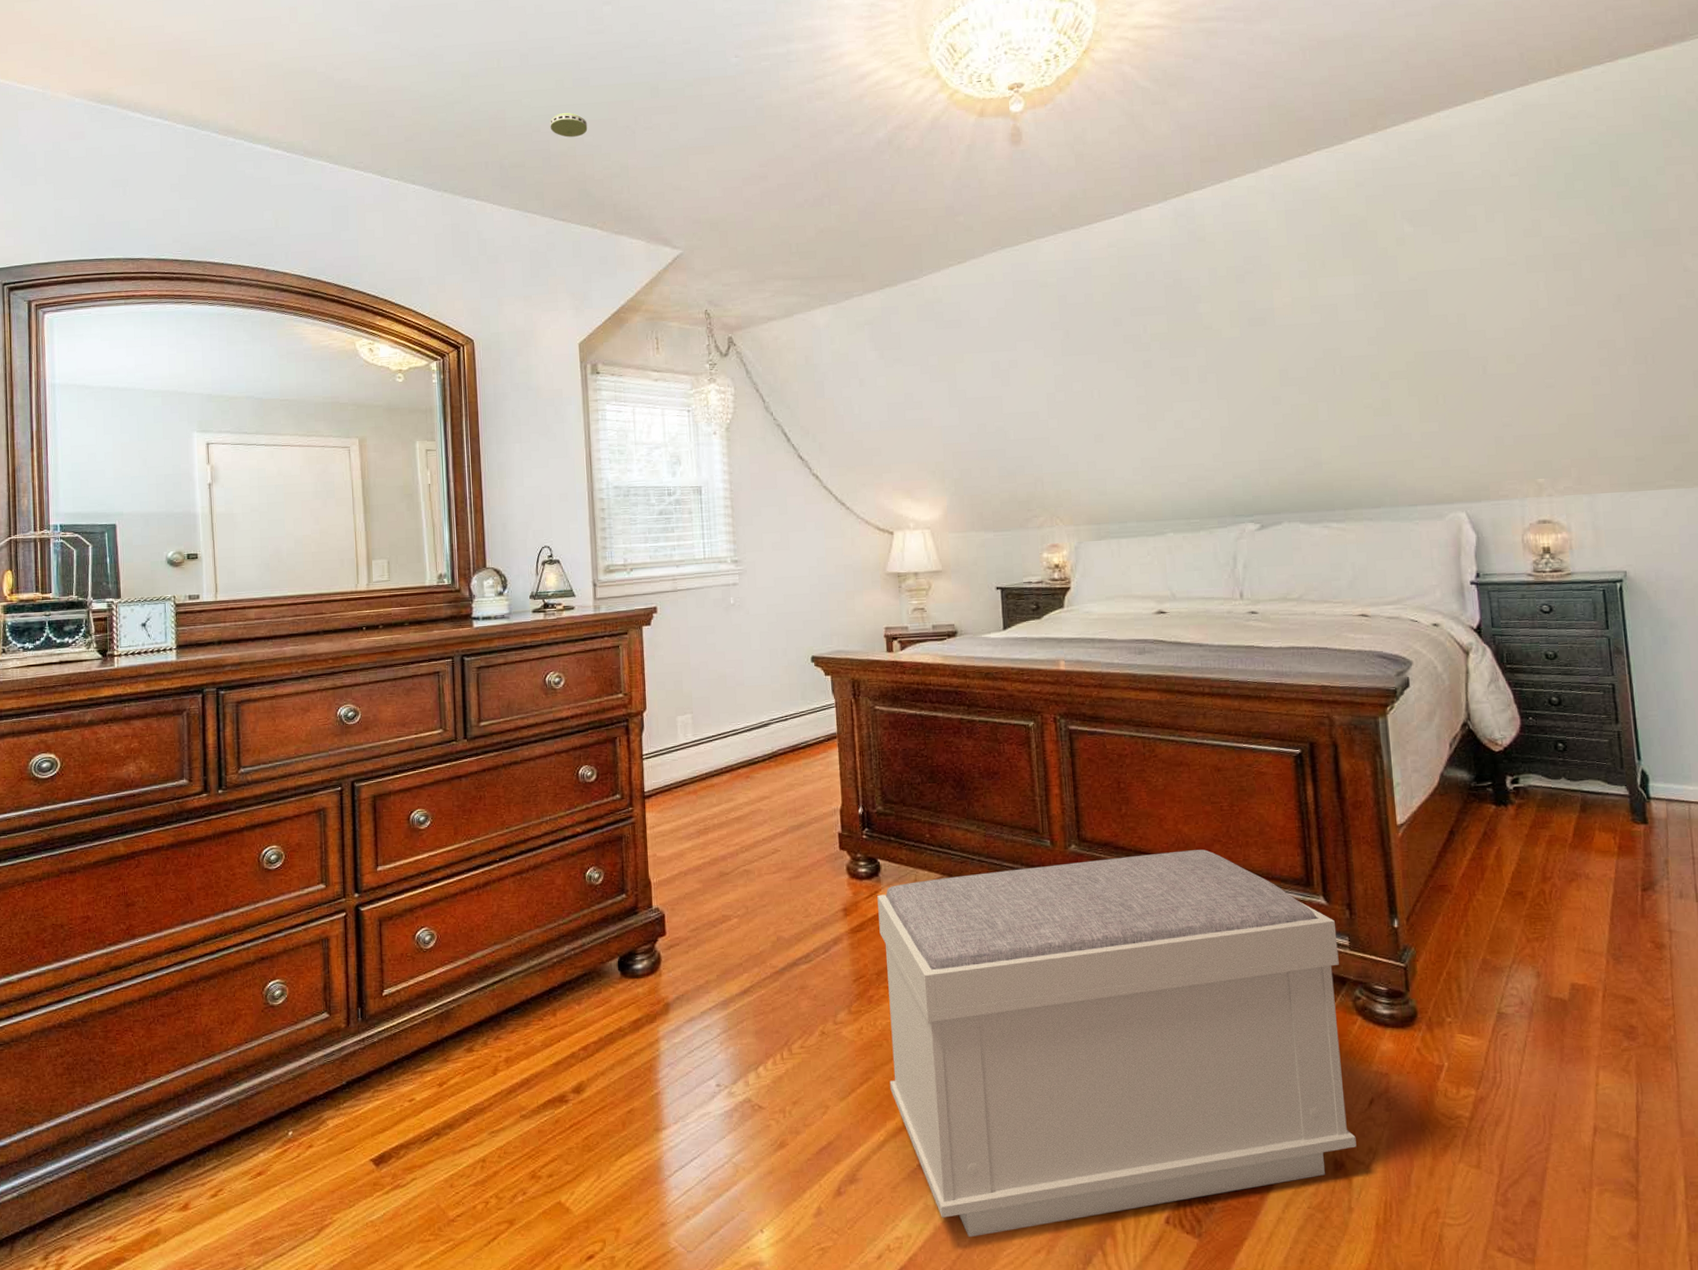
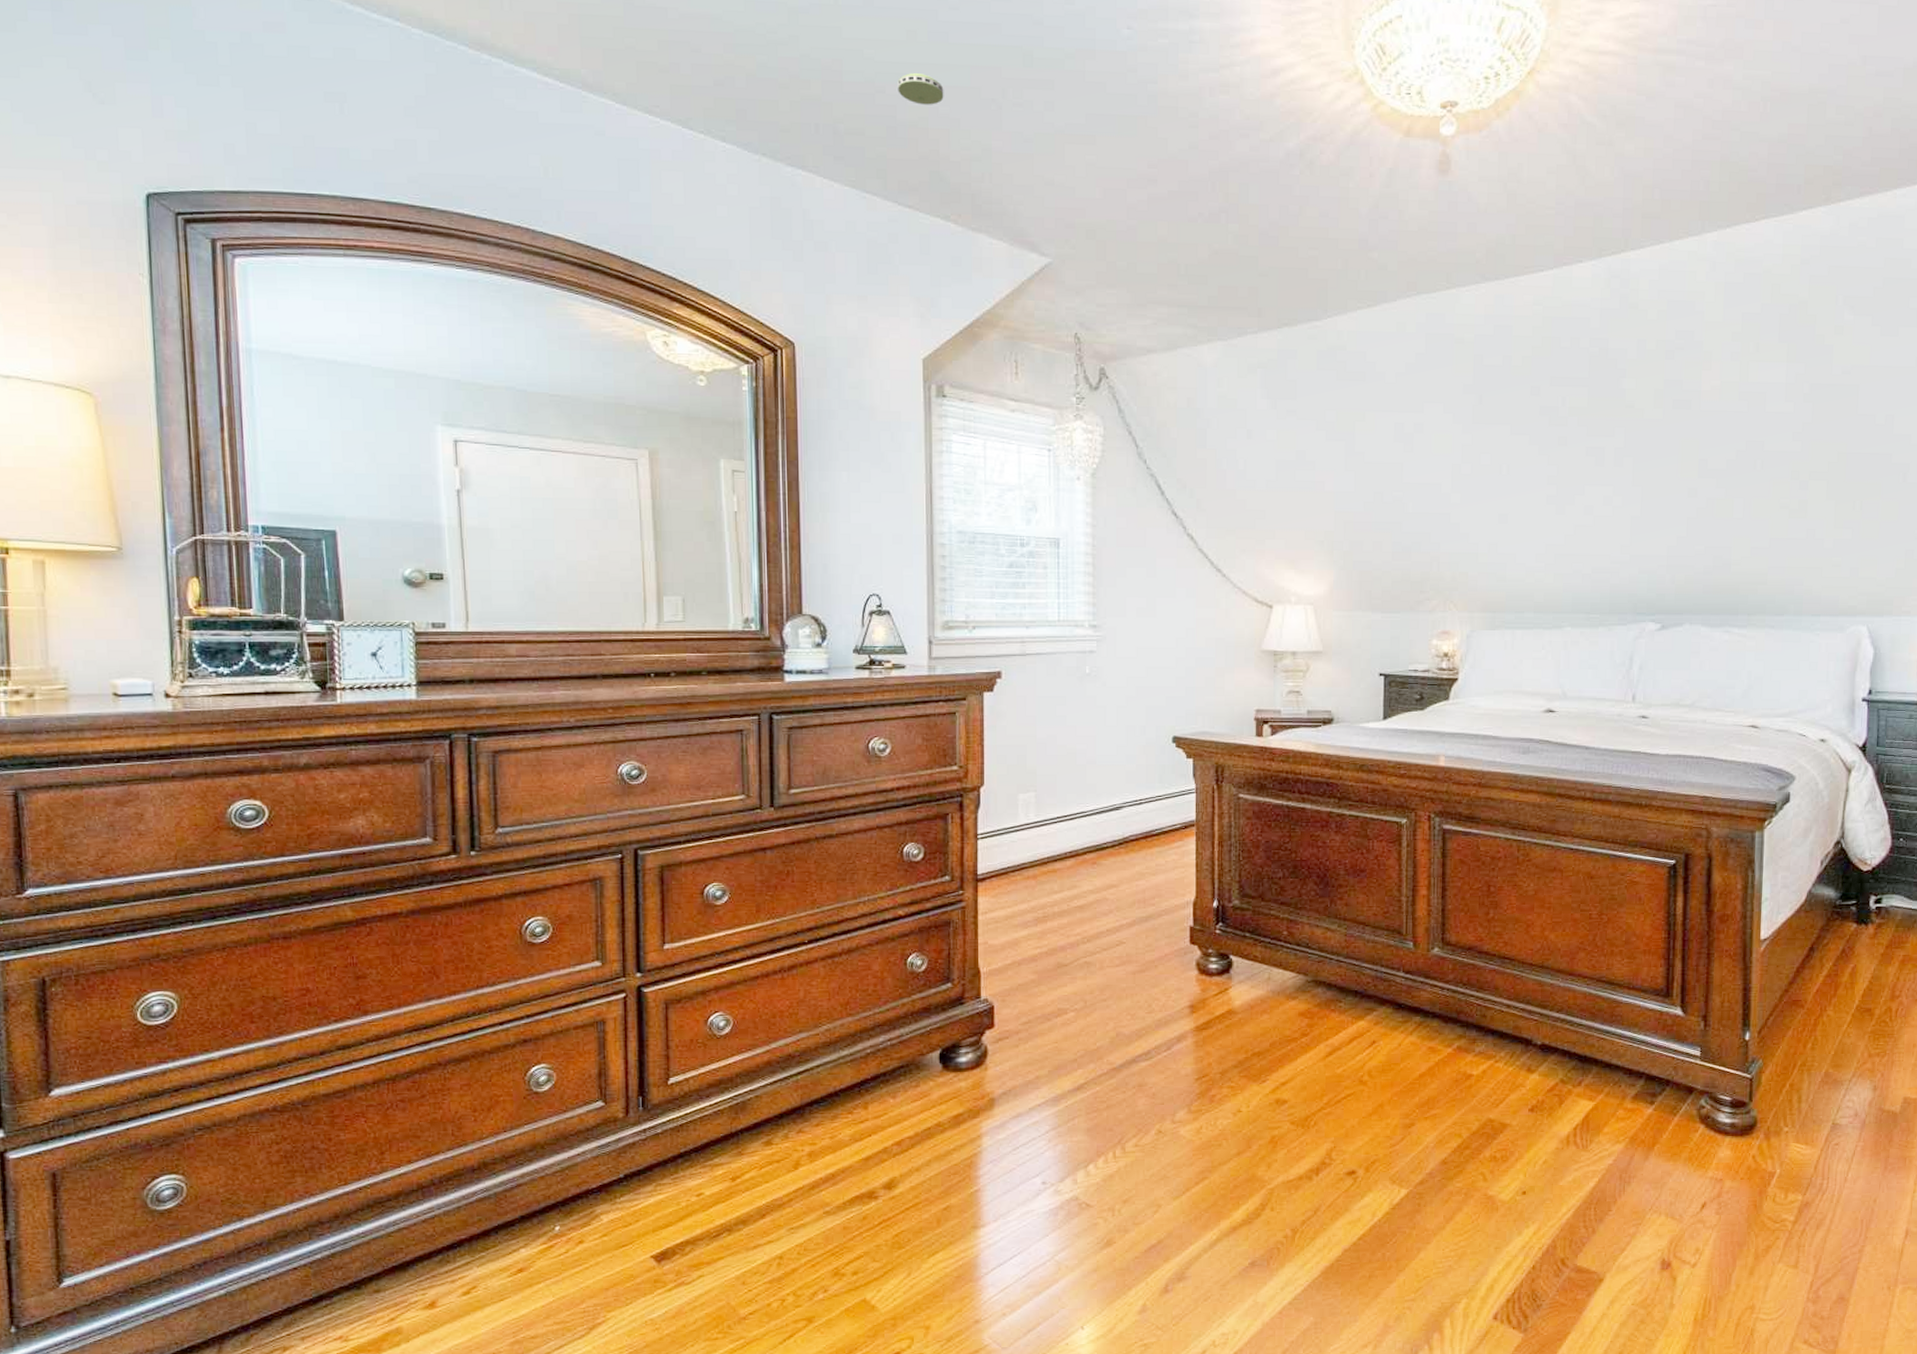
bench: present [877,849,1357,1238] -> none [1227,957,1690,1334]

